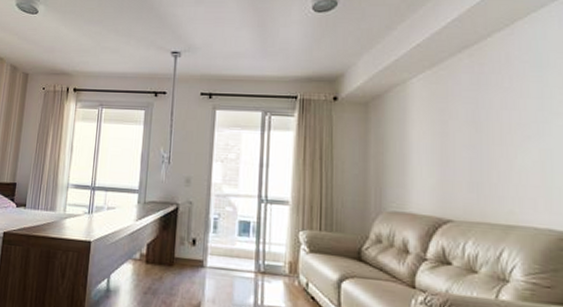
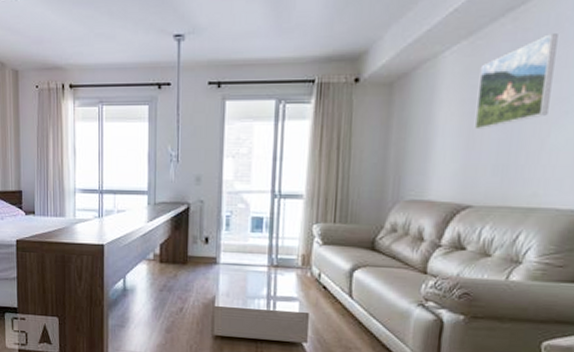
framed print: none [445,69,512,148] -> present [474,34,558,129]

